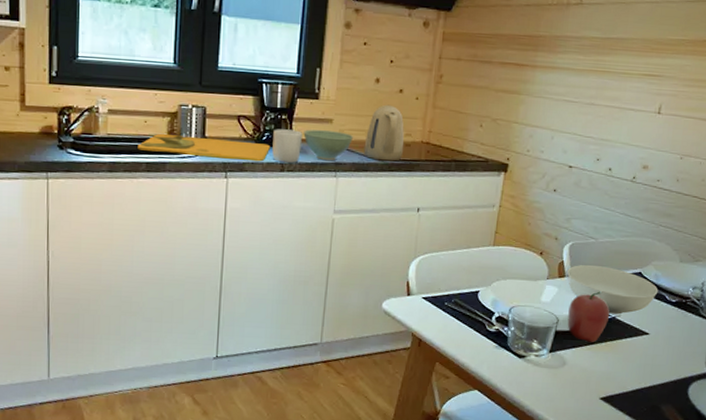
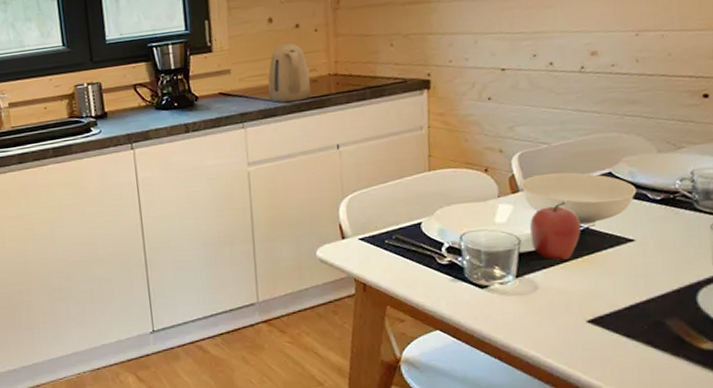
cutting board: present [137,133,270,162] -> none [42,107,171,137]
mug: present [272,129,303,163] -> none [171,88,204,124]
bowl: present [303,129,354,161] -> none [202,80,256,114]

